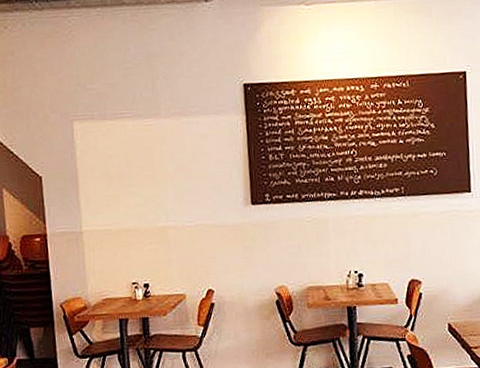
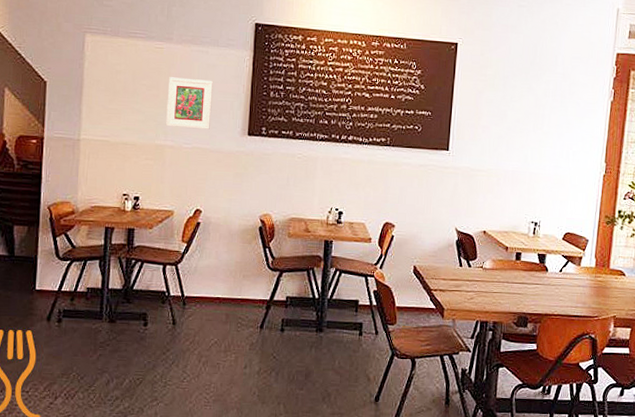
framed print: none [162,151,211,207] -> present [166,77,213,129]

